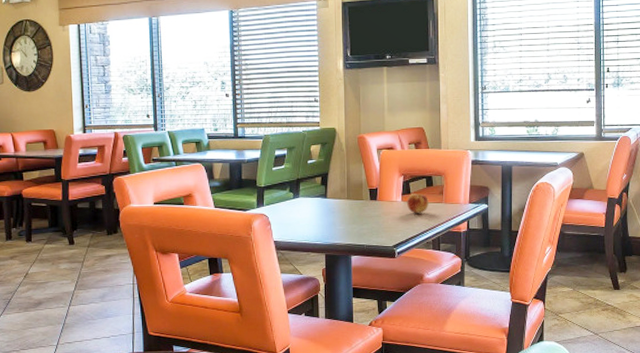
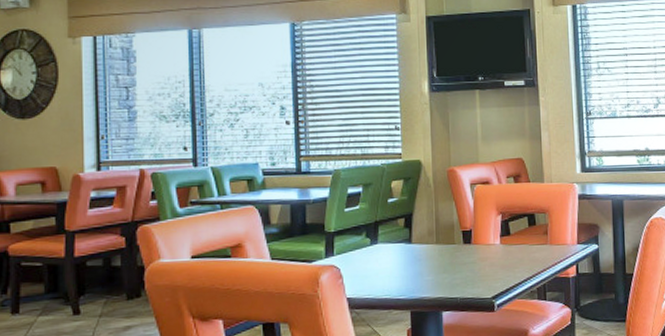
fruit: present [407,193,429,214] -> none [507,234,532,259]

